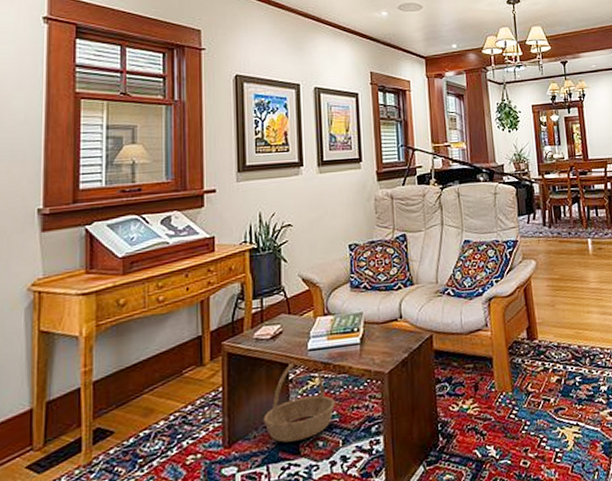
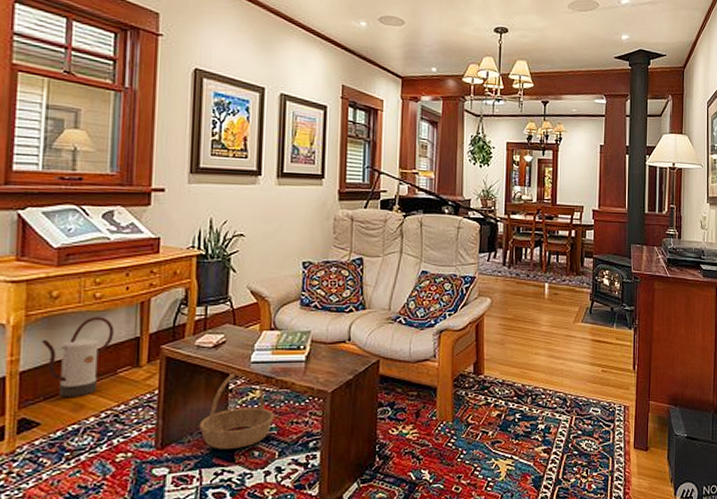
watering can: none [112,319,177,403] -> present [42,317,114,397]

